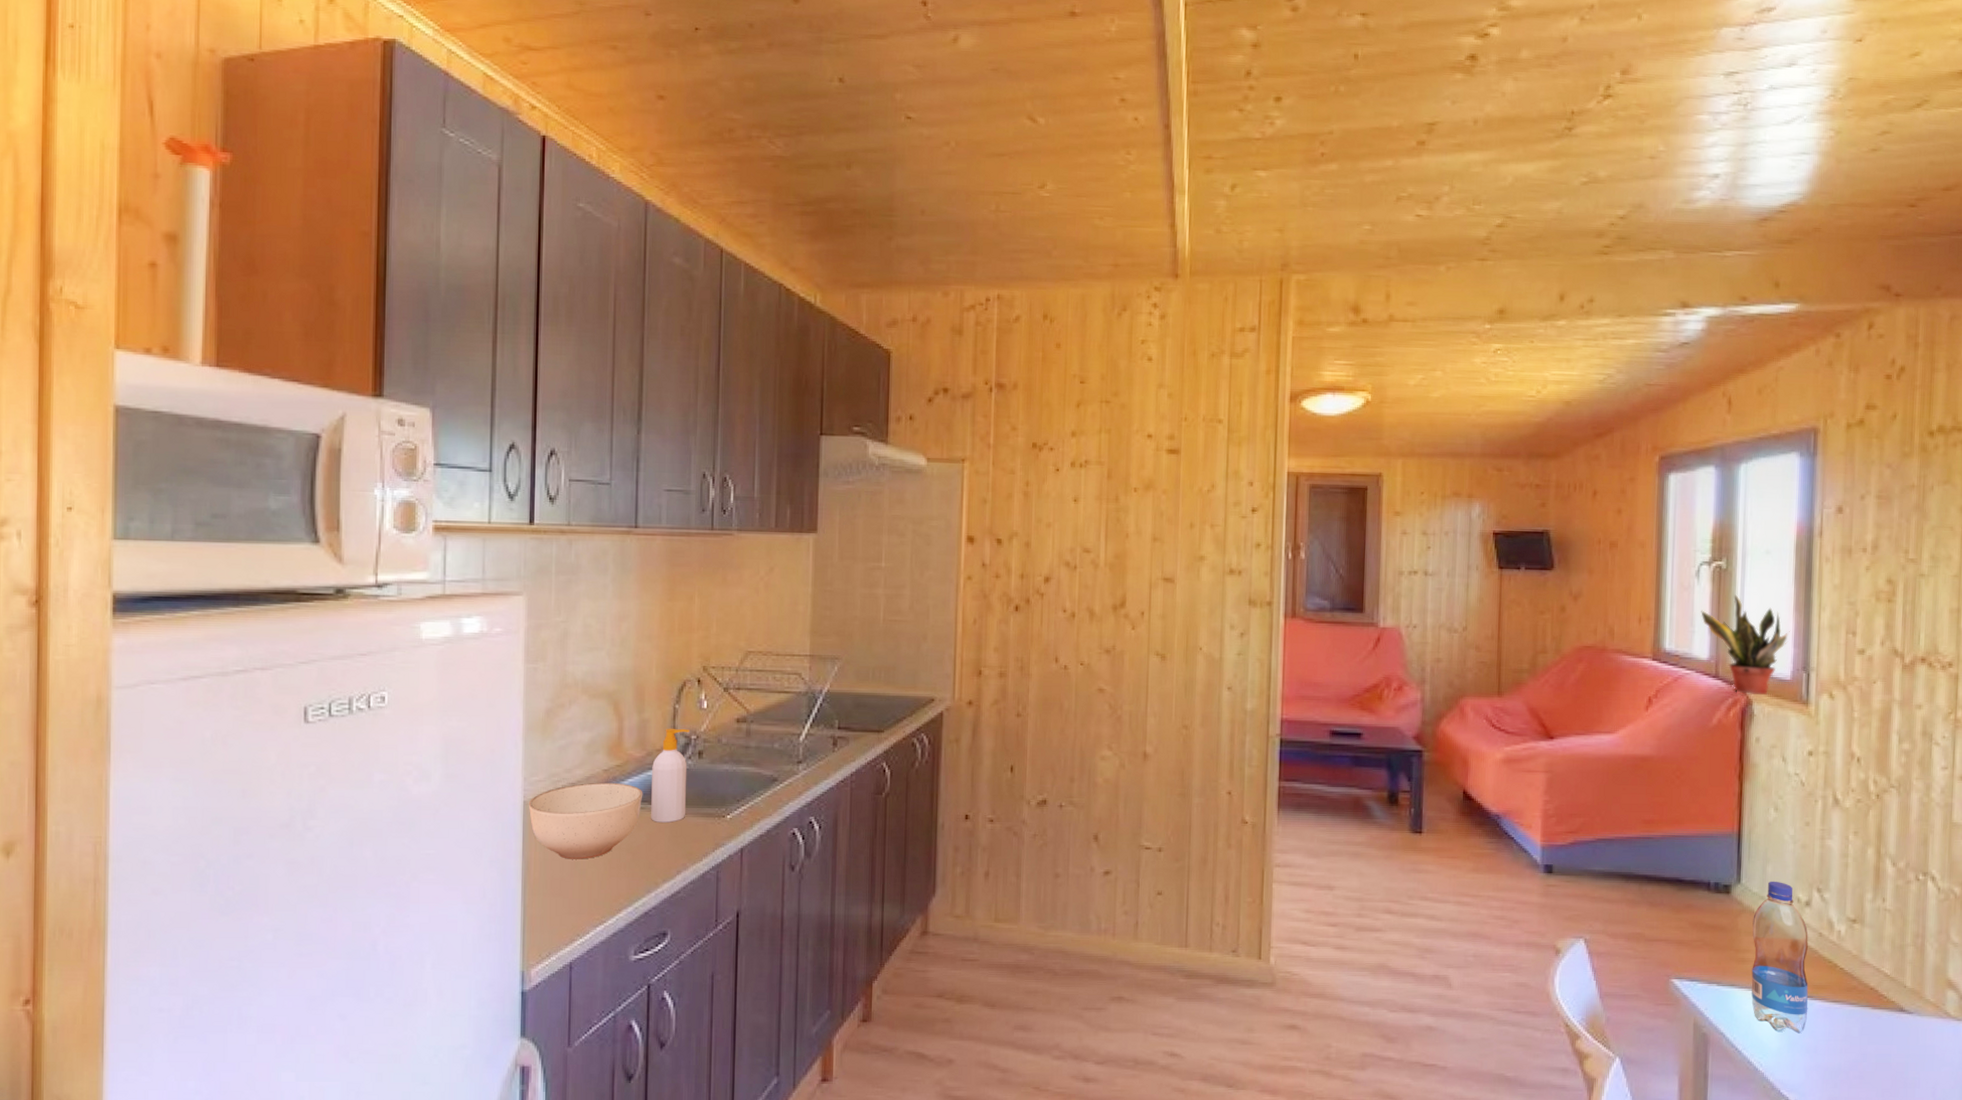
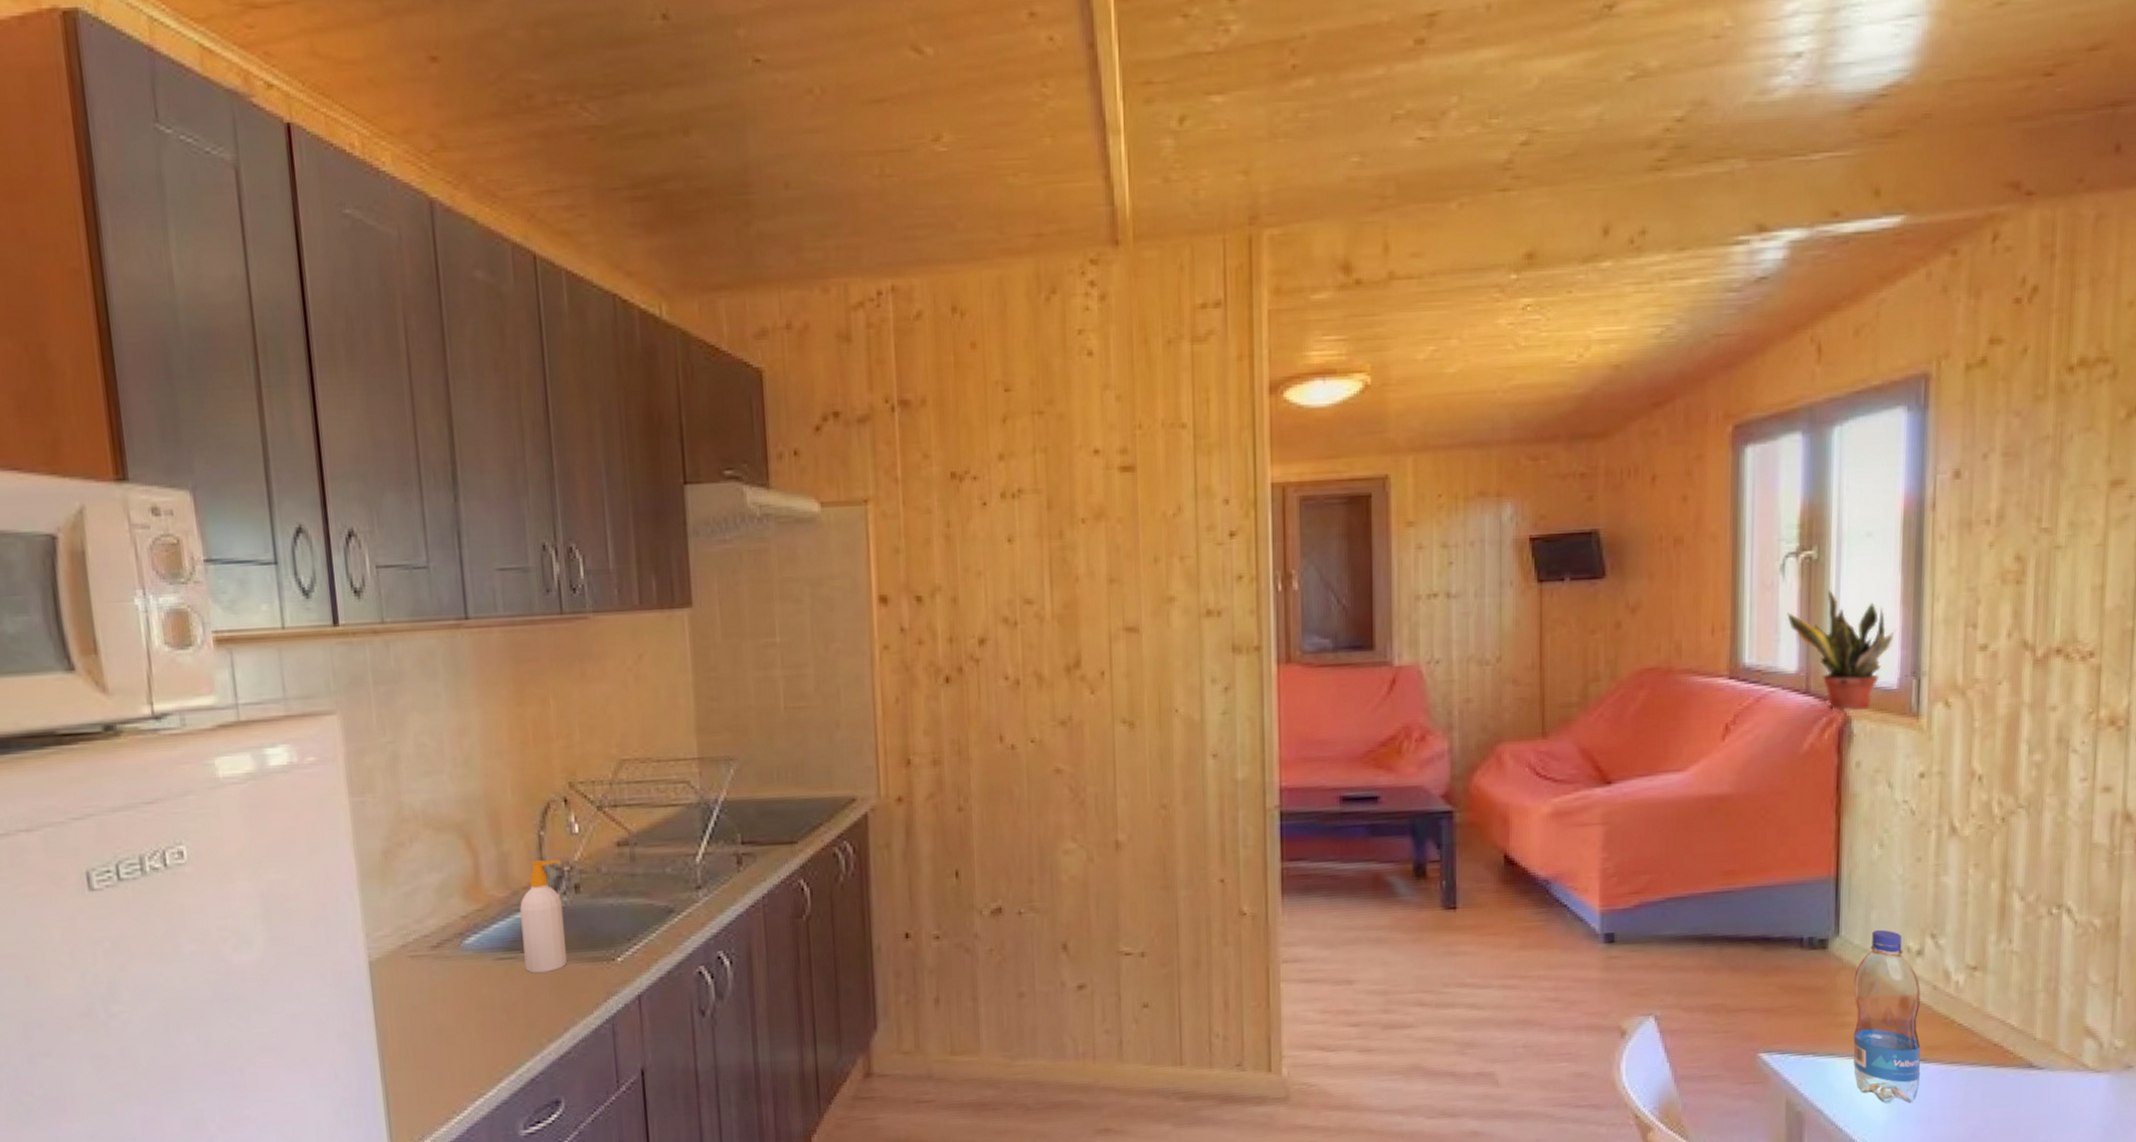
bowl: present [528,782,643,859] -> none [375,930,513,1025]

